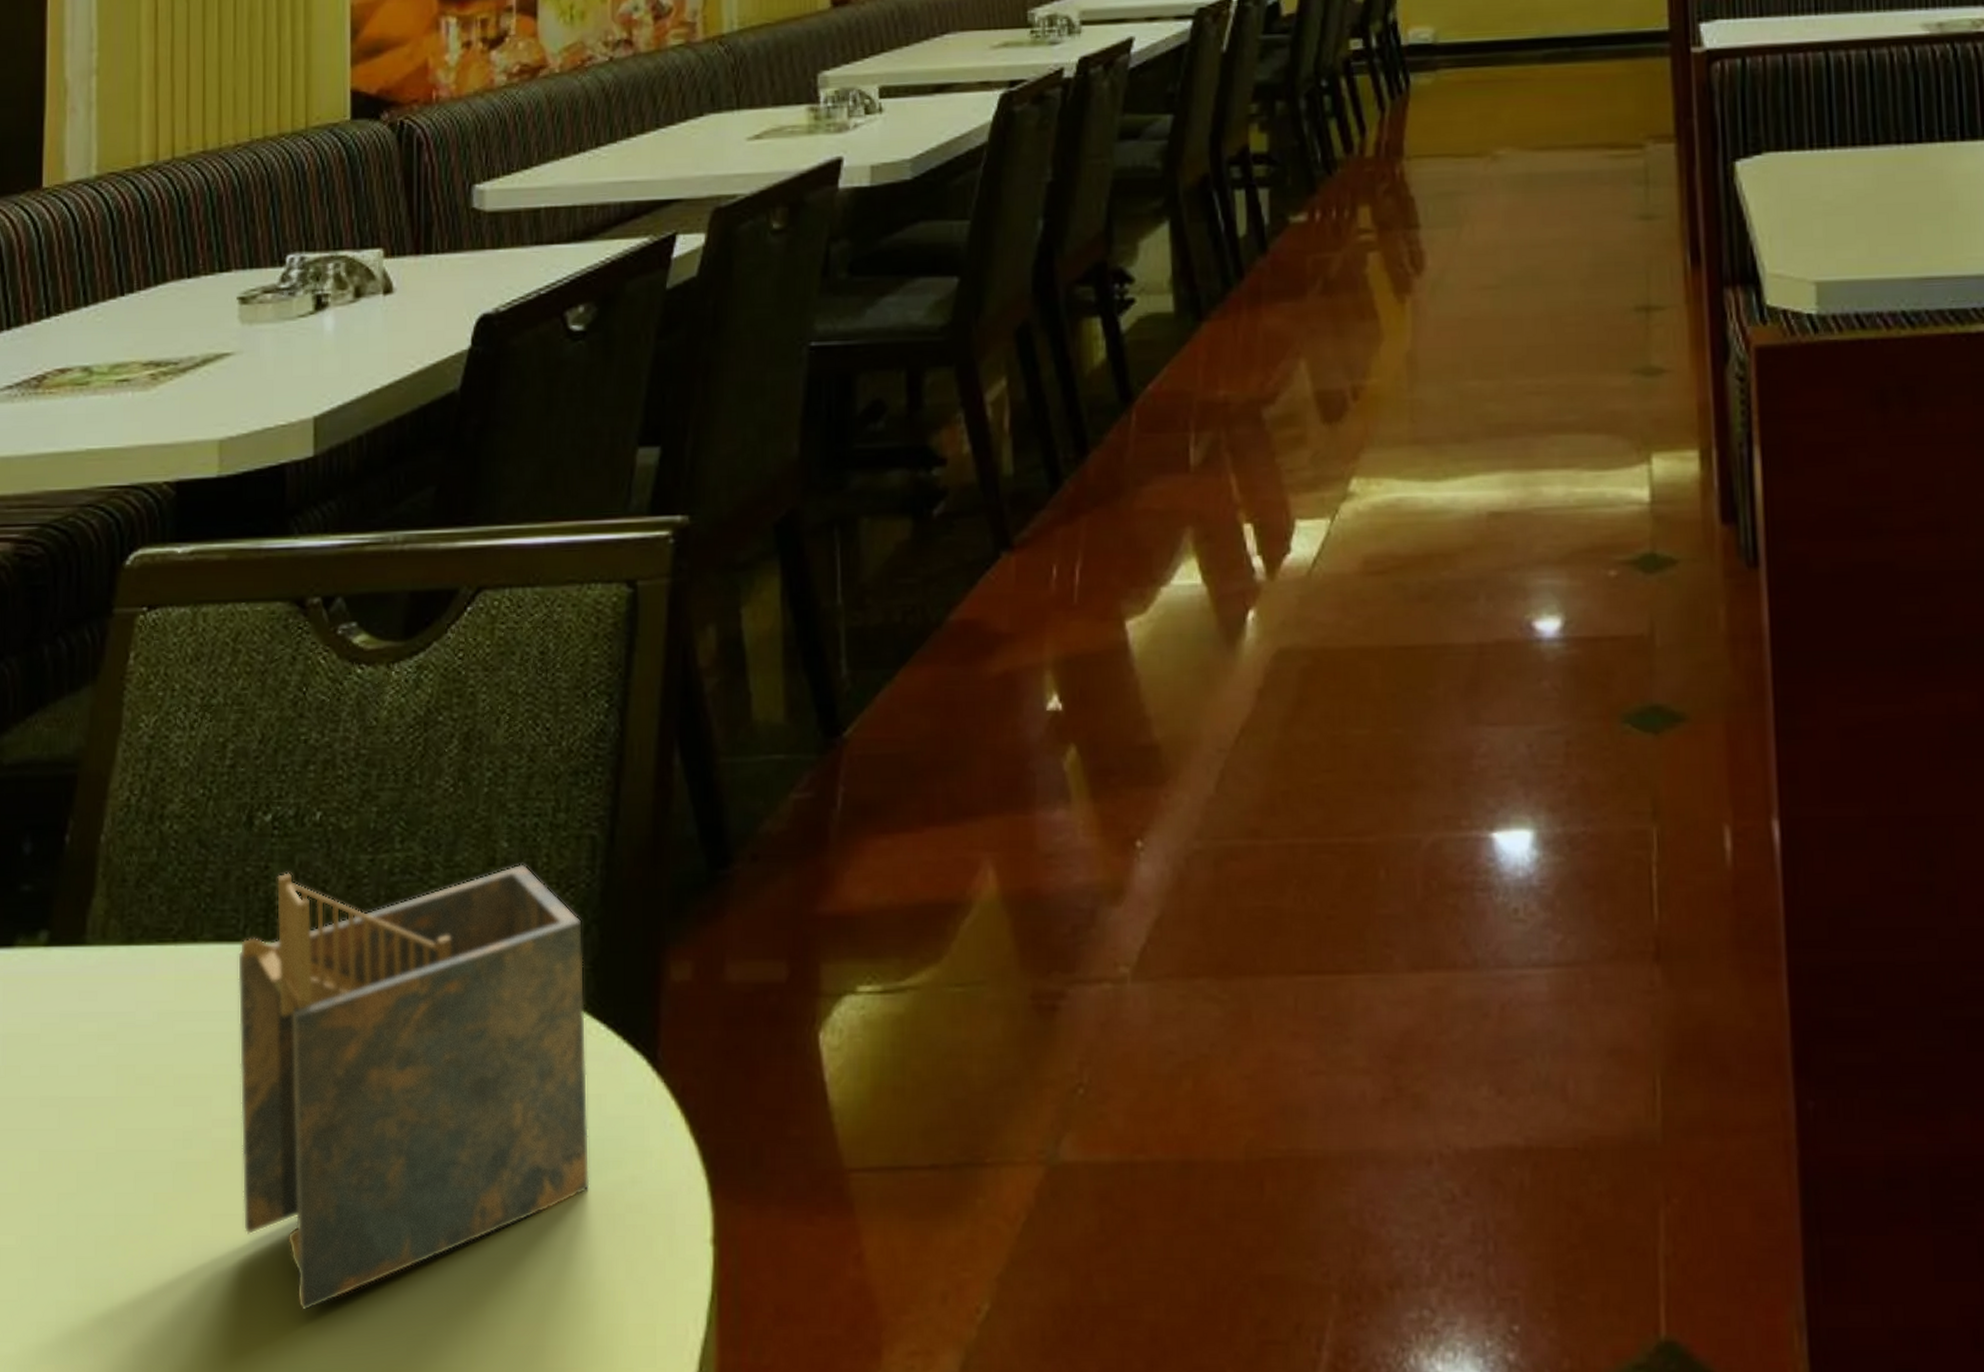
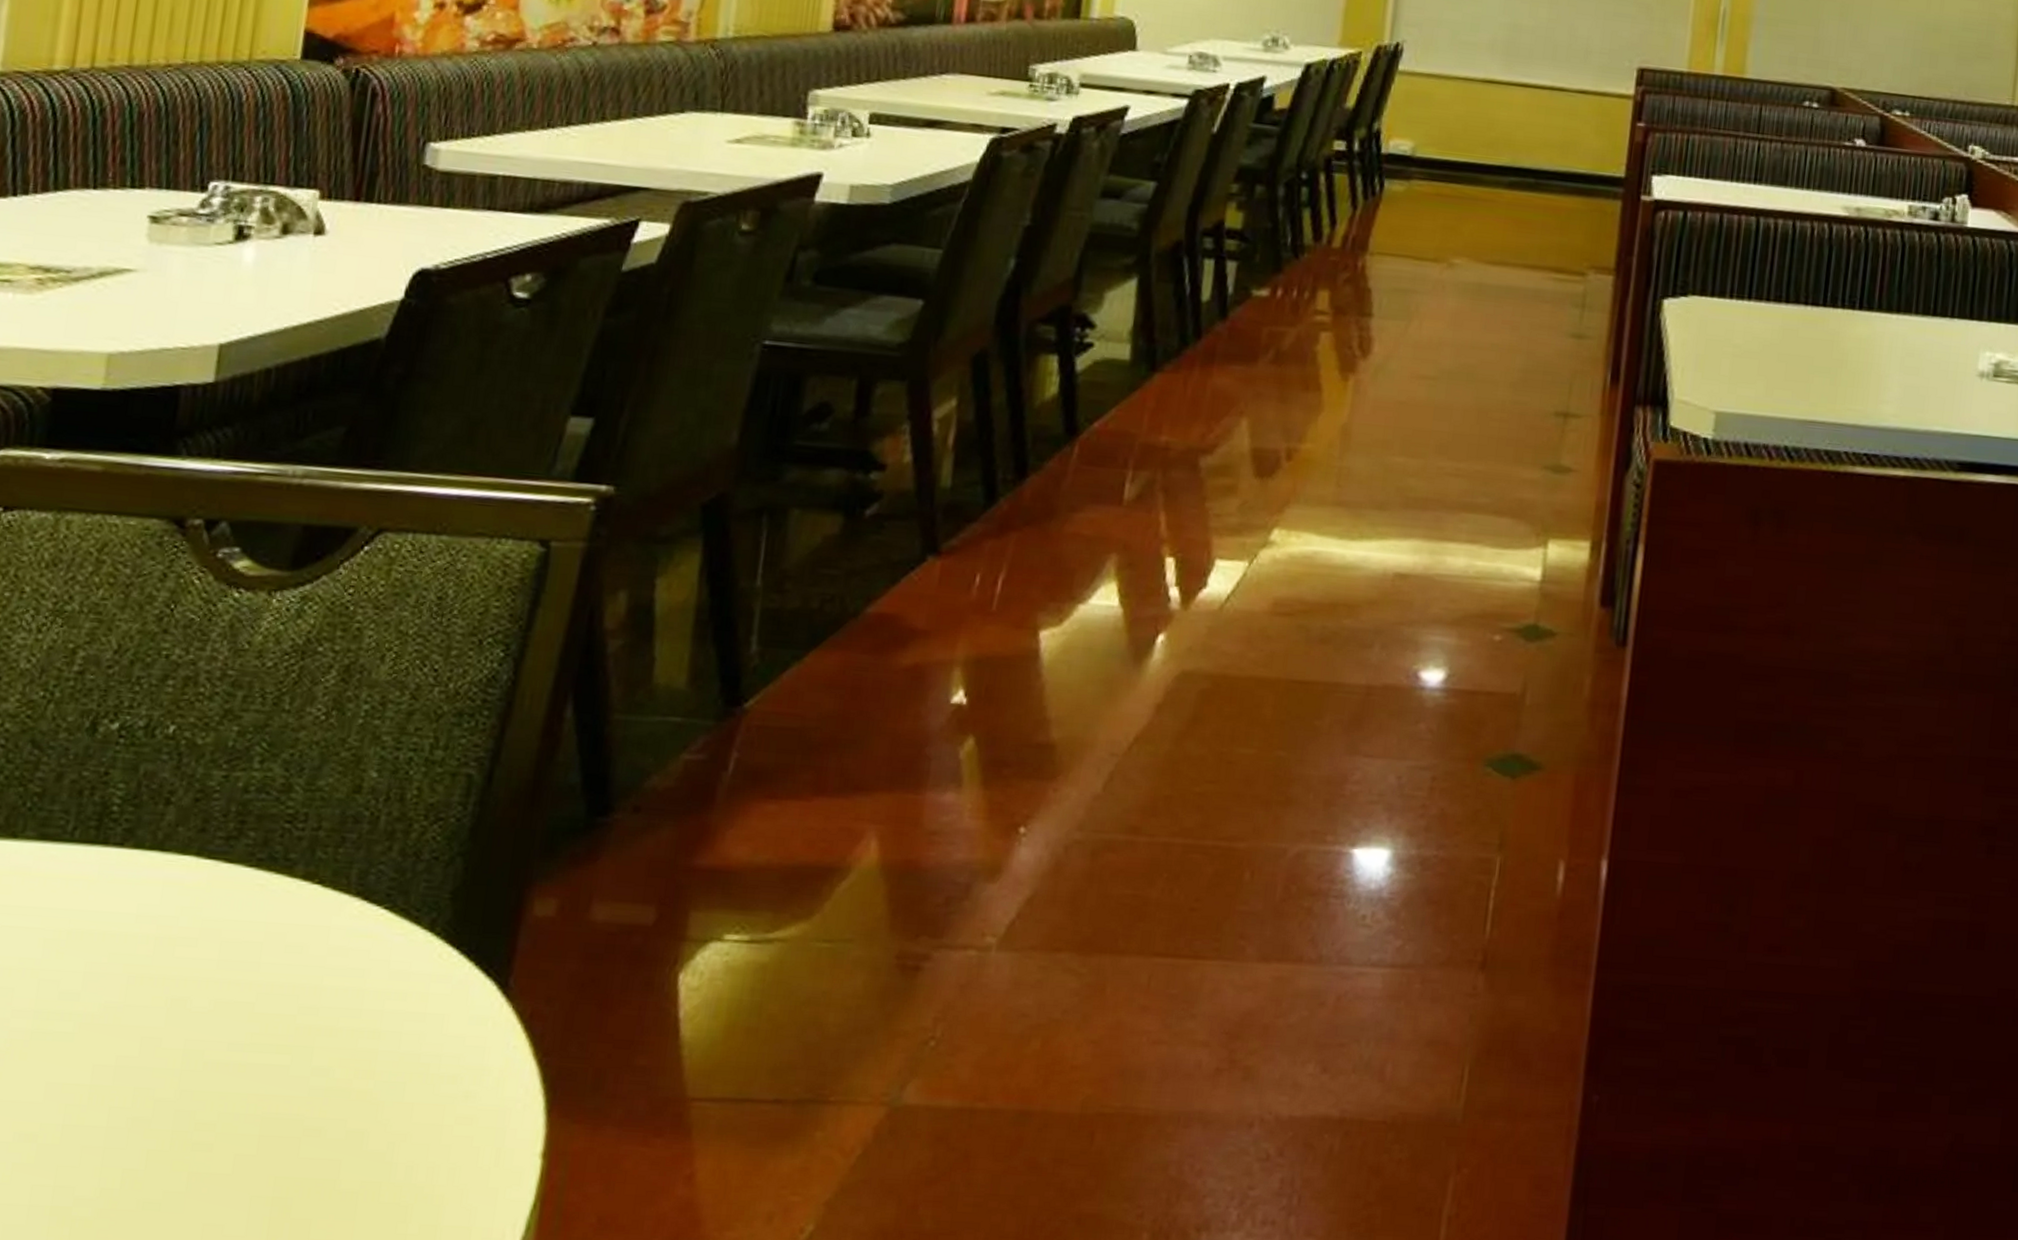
napkin holder: present [237,864,590,1311] -> none [33,780,448,1198]

